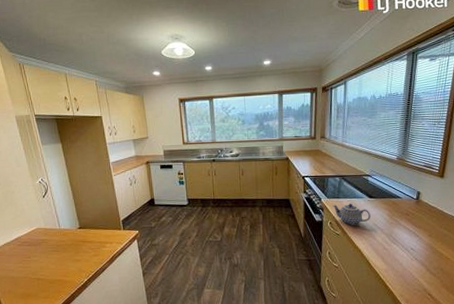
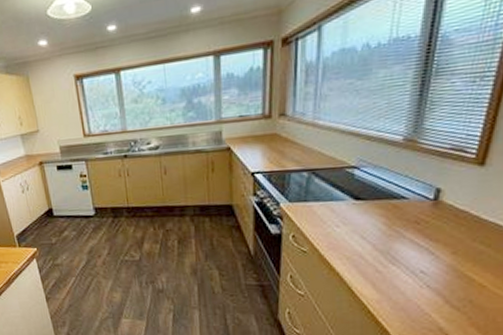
teapot: present [333,203,371,226] -> none [297,208,356,239]

